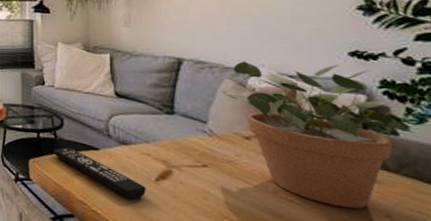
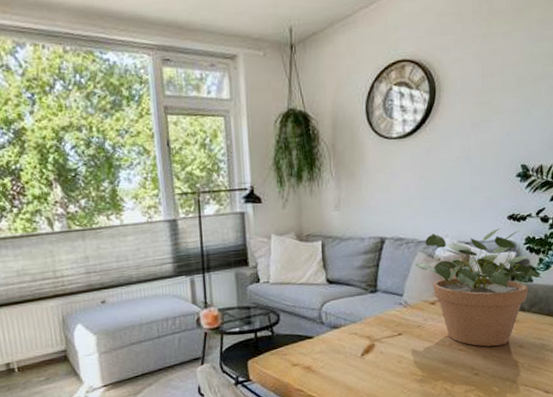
remote control: present [54,147,146,199] -> none [271,341,354,377]

